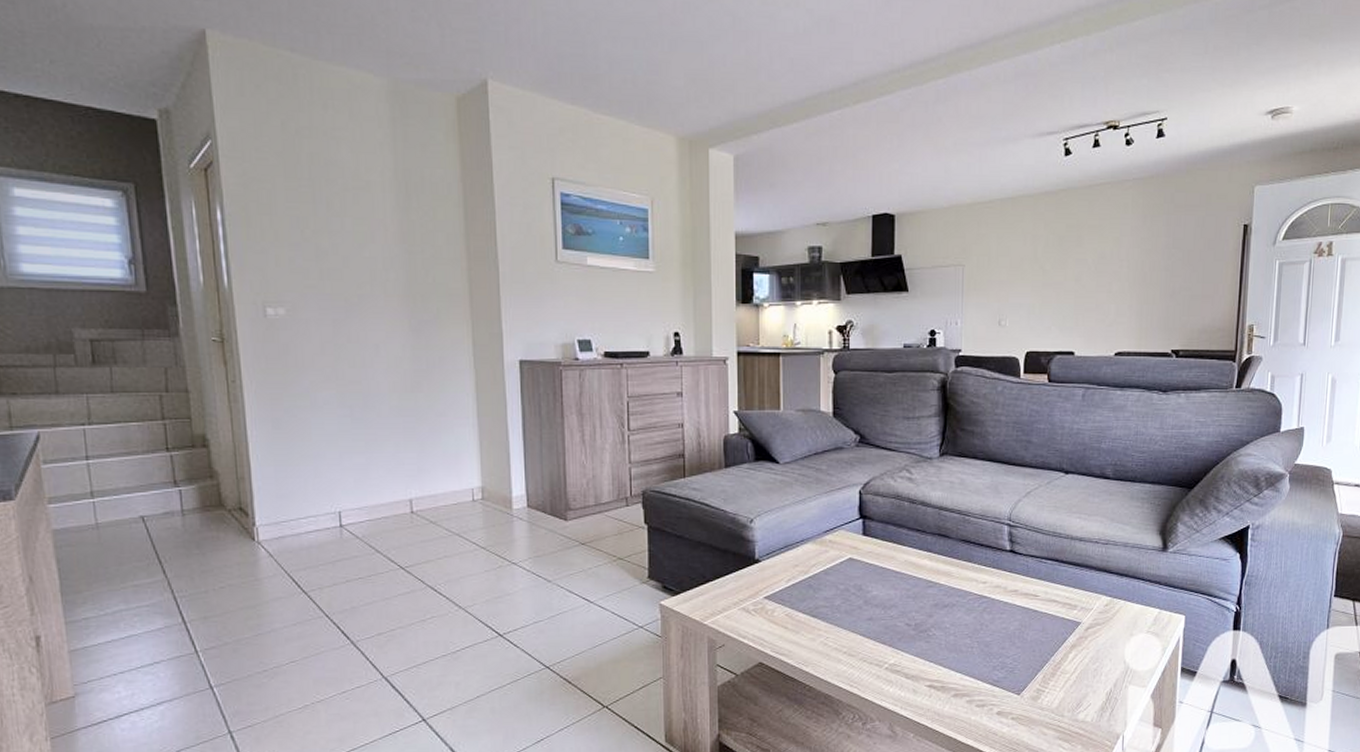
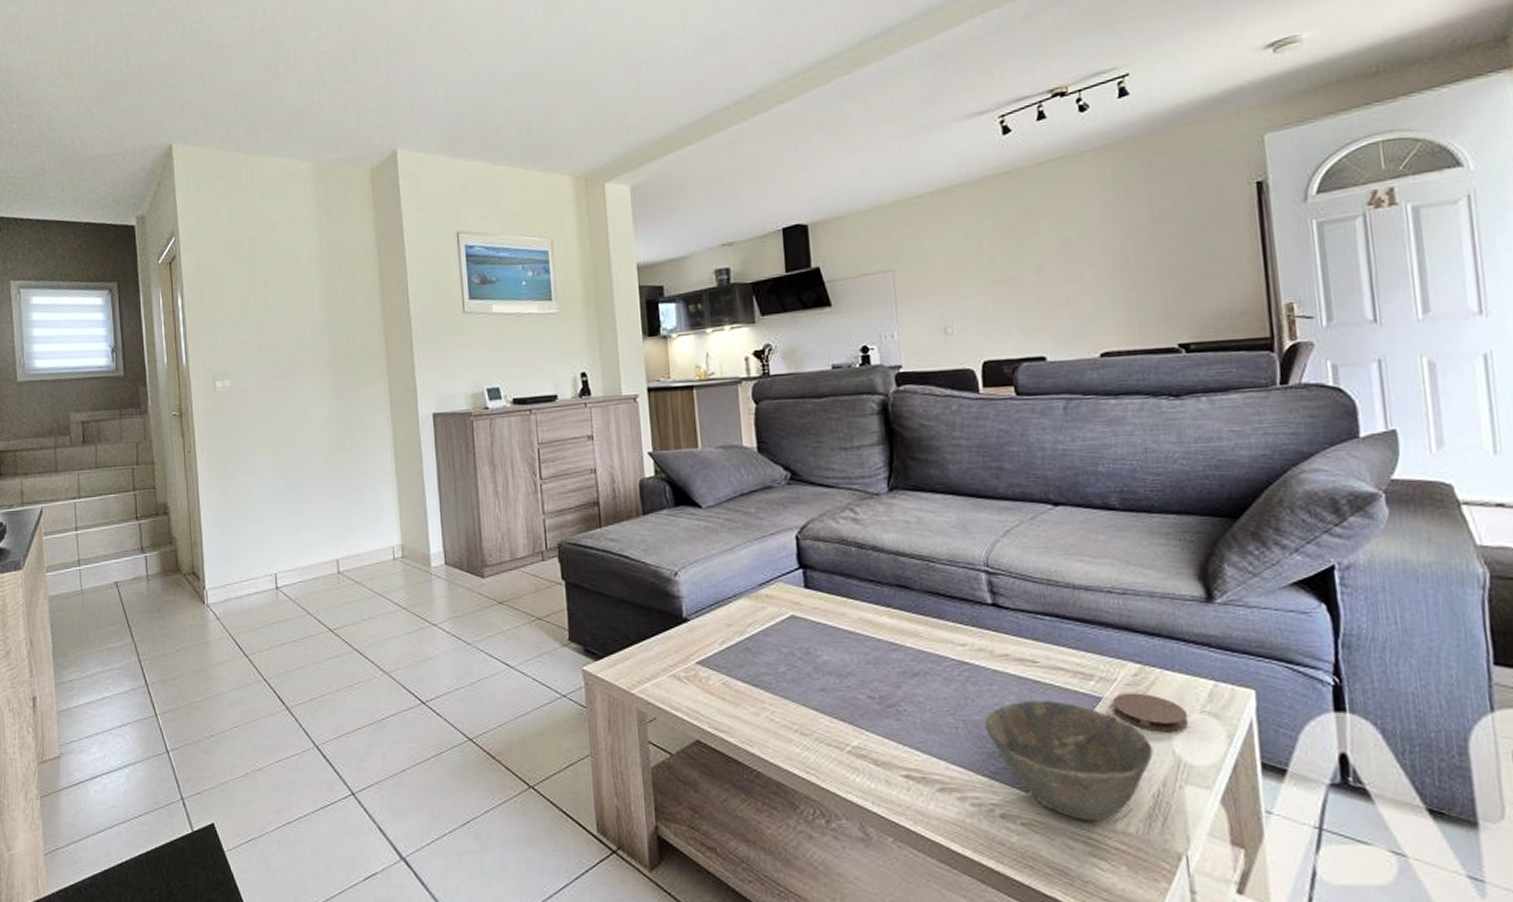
bowl: none [993,625,1111,714] -> present [984,700,1153,822]
coaster: none [1087,618,1138,648] -> present [1112,692,1189,733]

